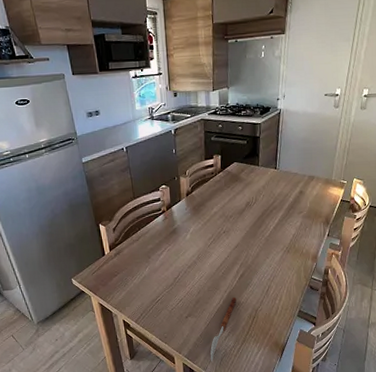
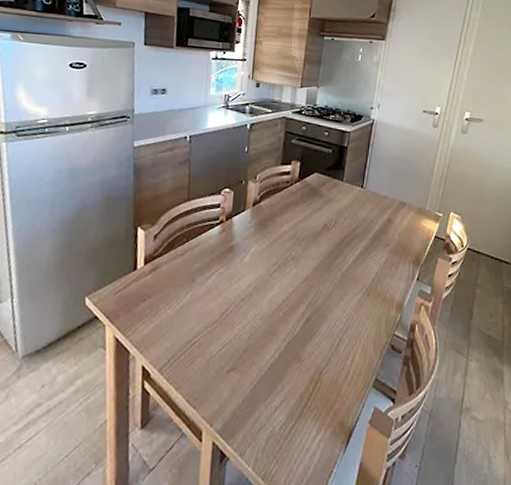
soupspoon: present [210,297,237,362] -> none [252,349,297,444]

